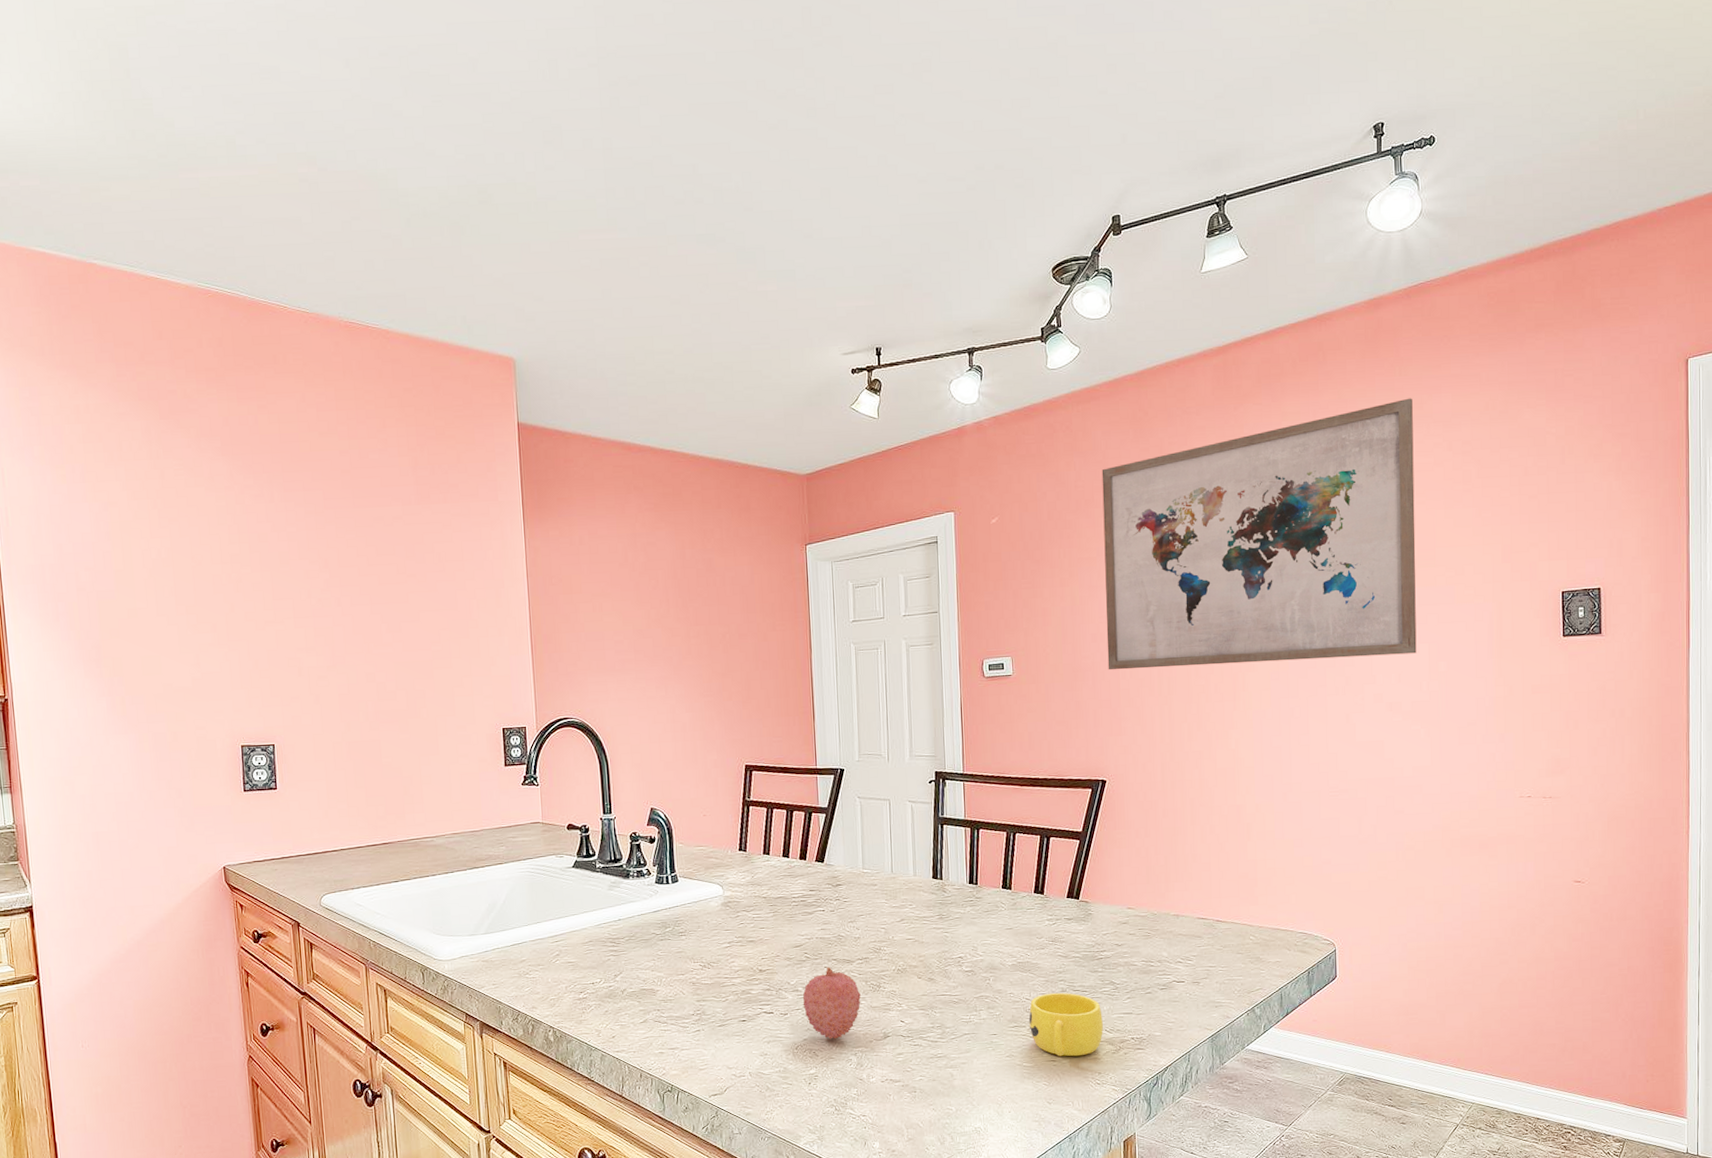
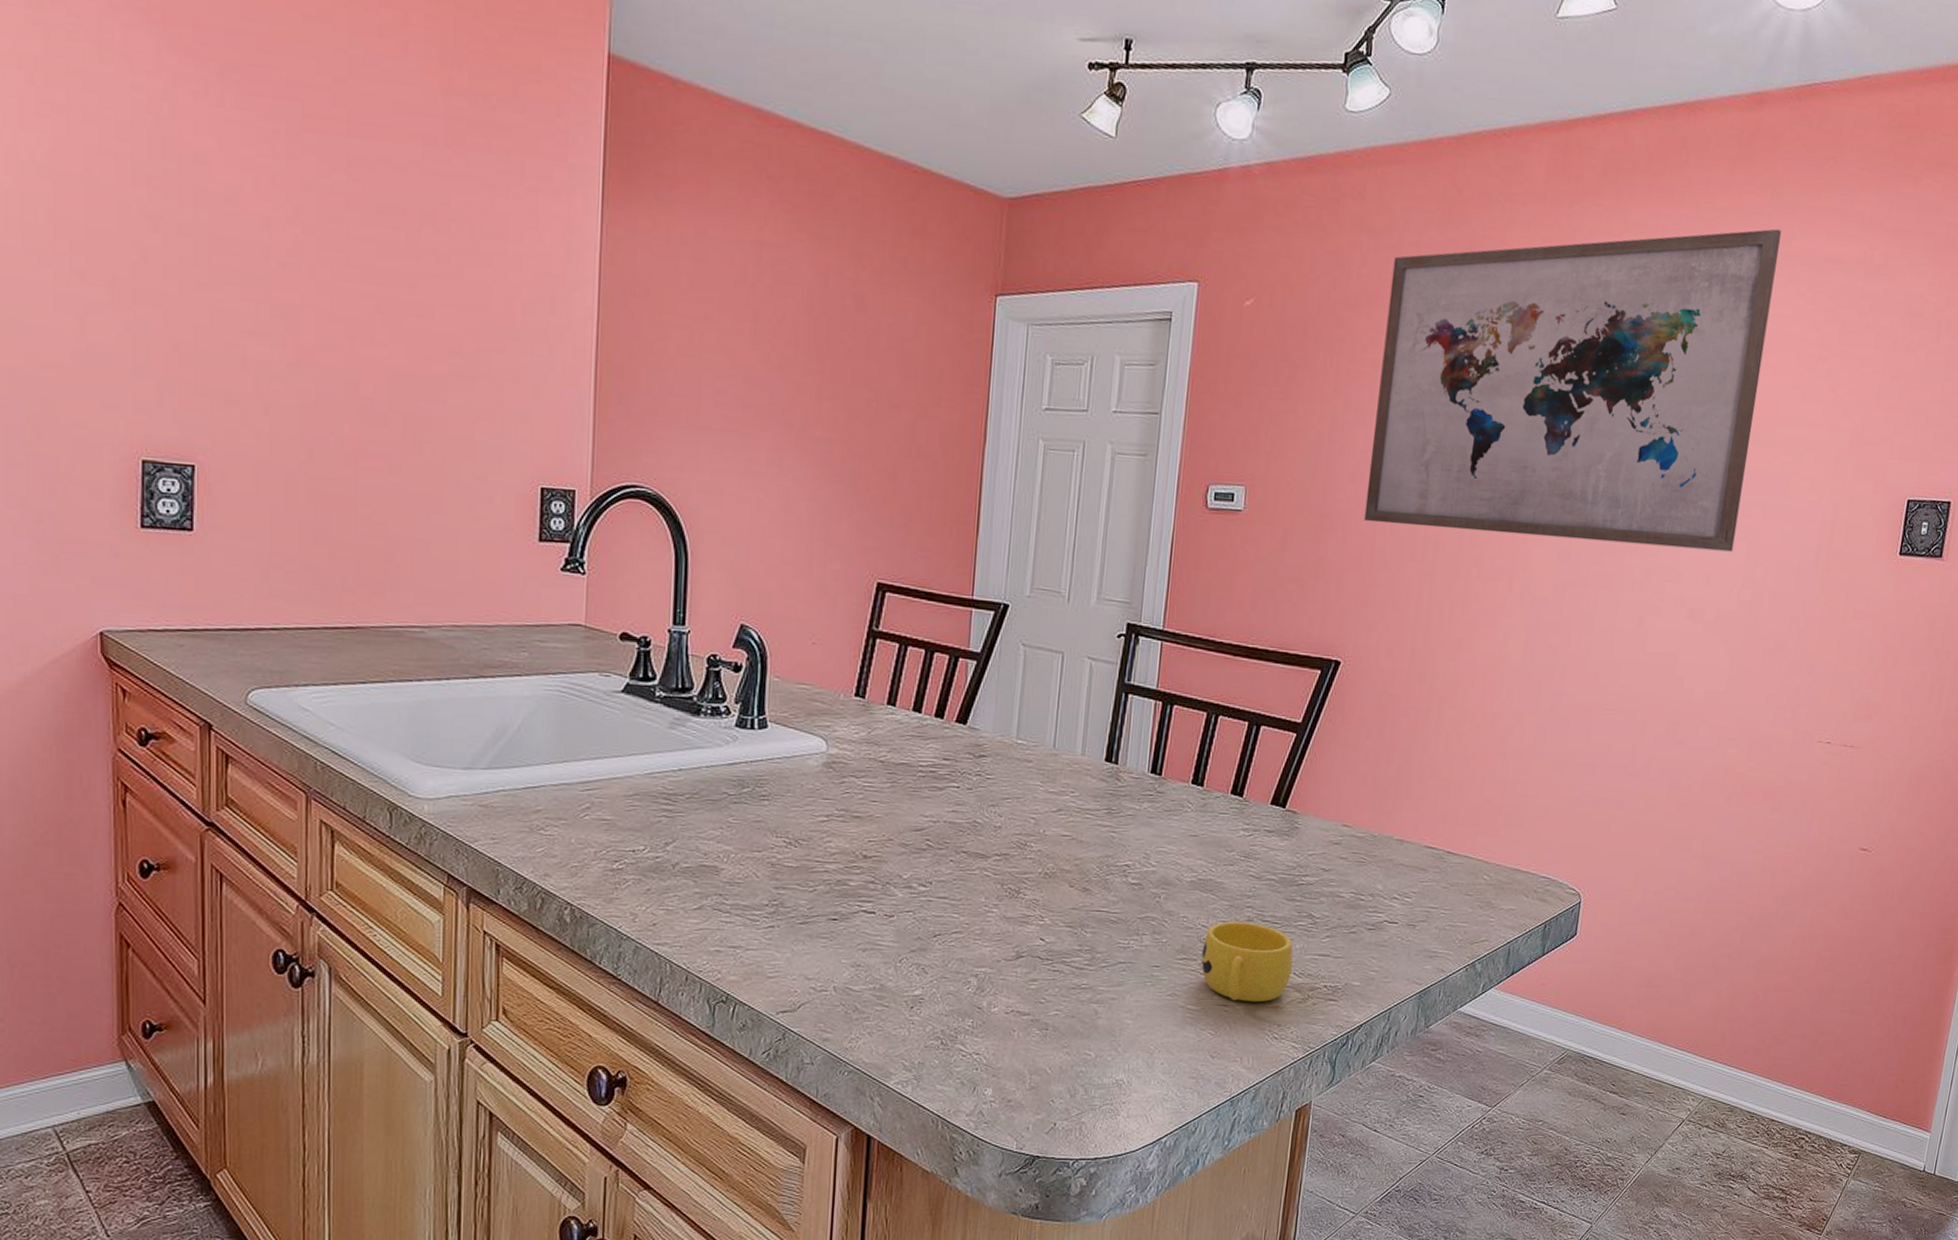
fruit: present [802,967,861,1039] -> none [915,860,993,954]

